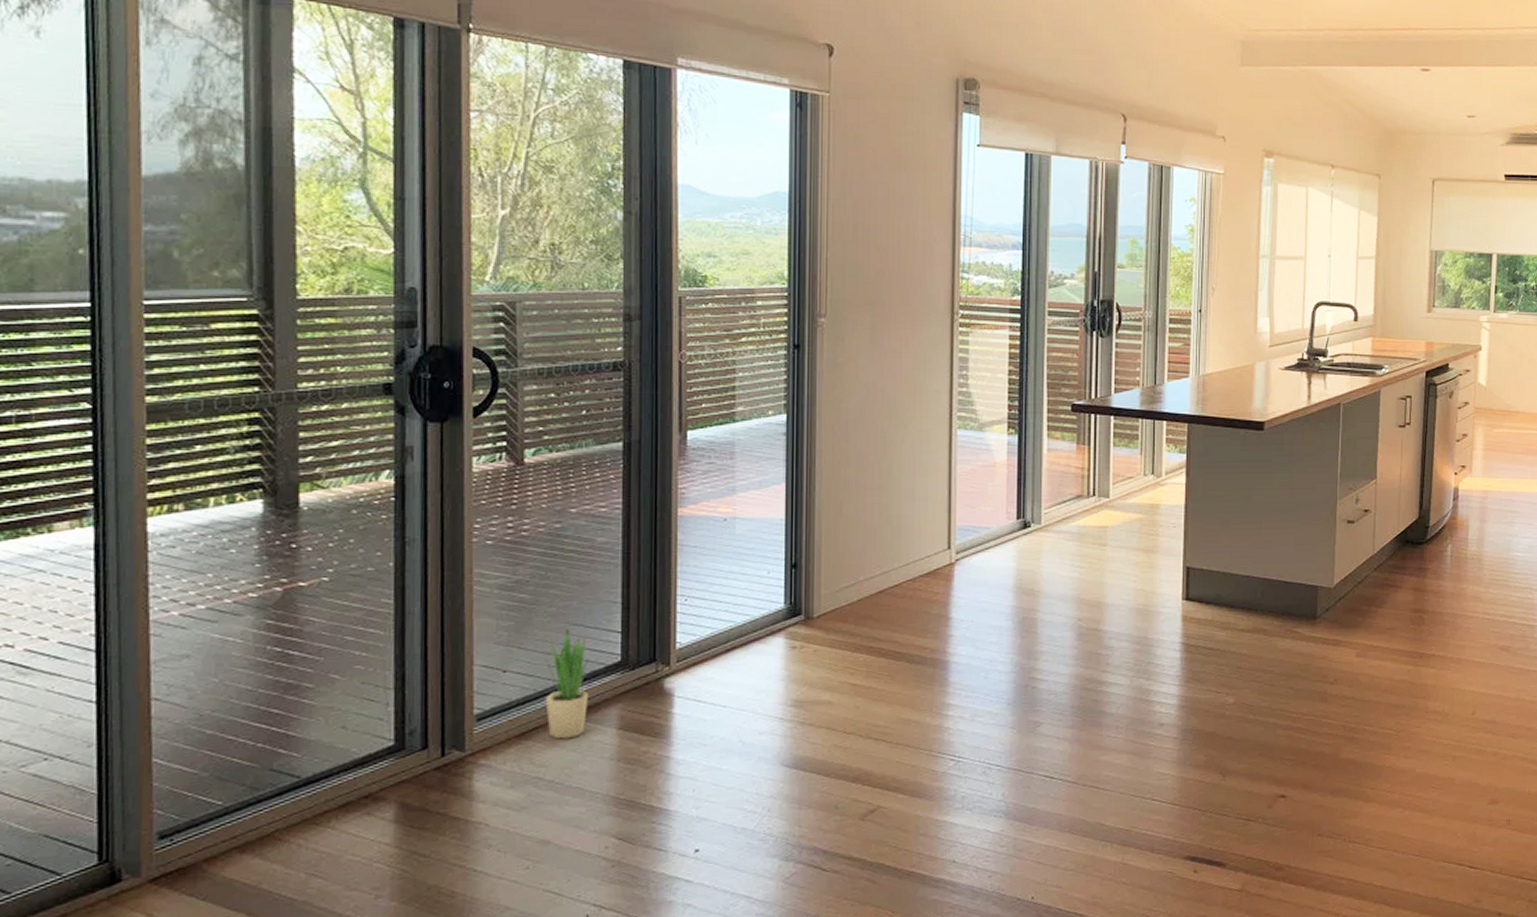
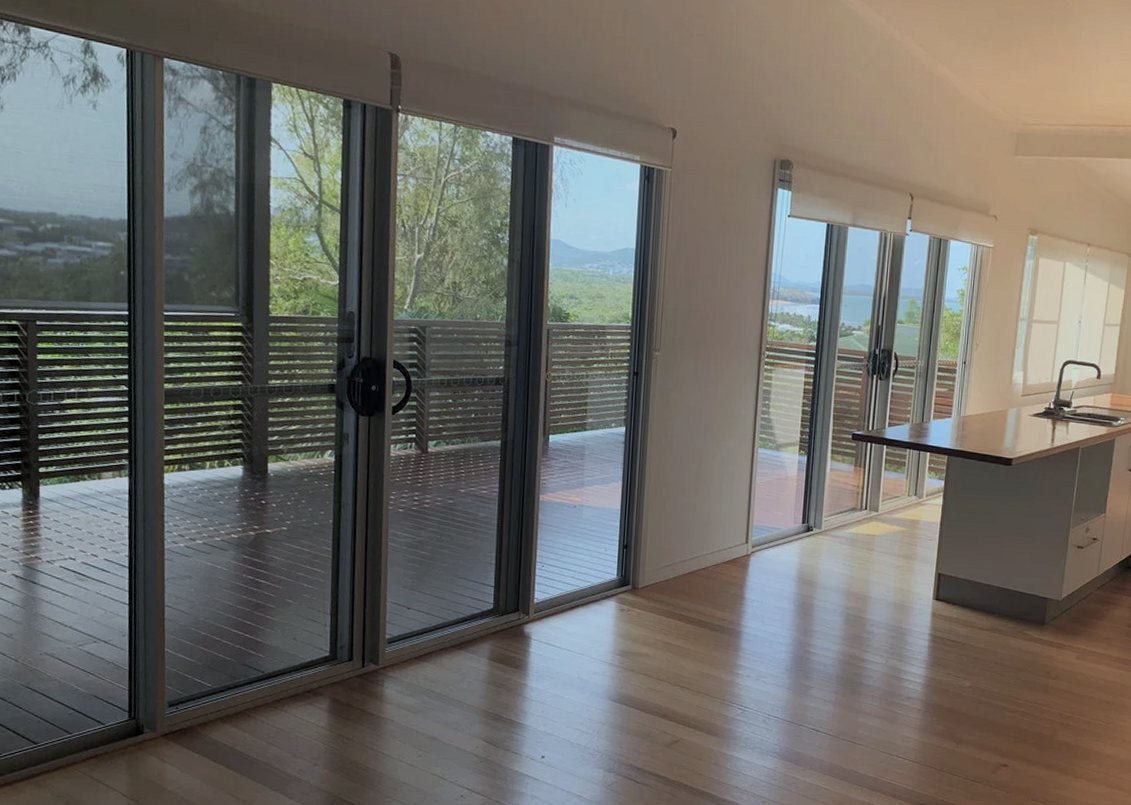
potted plant: present [544,628,589,739] -> none [437,580,470,664]

